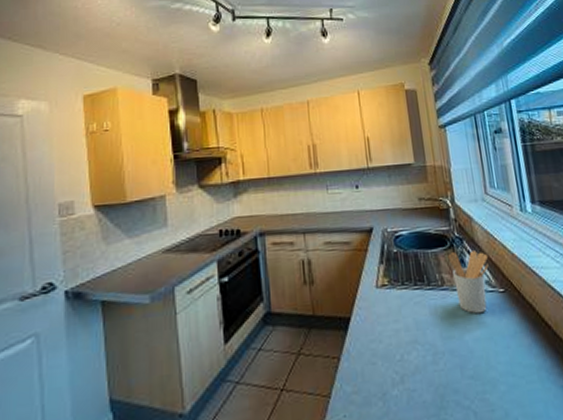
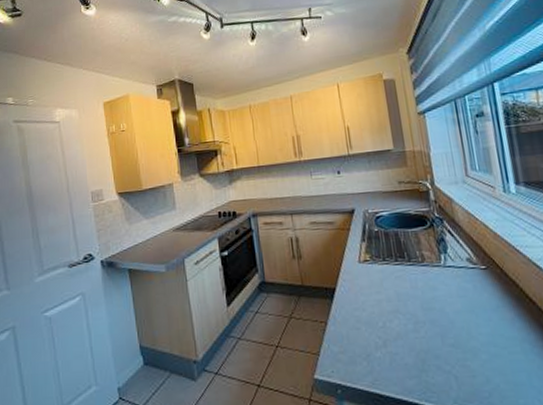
utensil holder: present [447,251,489,314] -> none [428,230,470,289]

